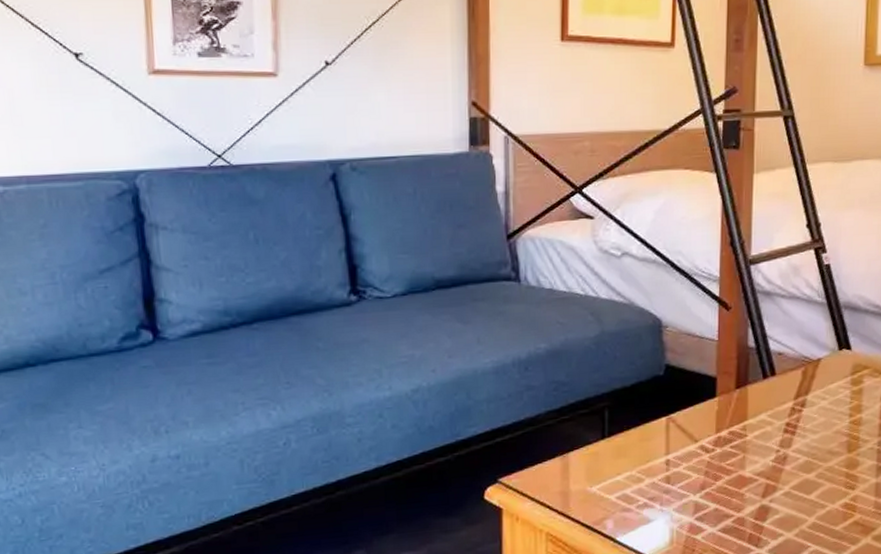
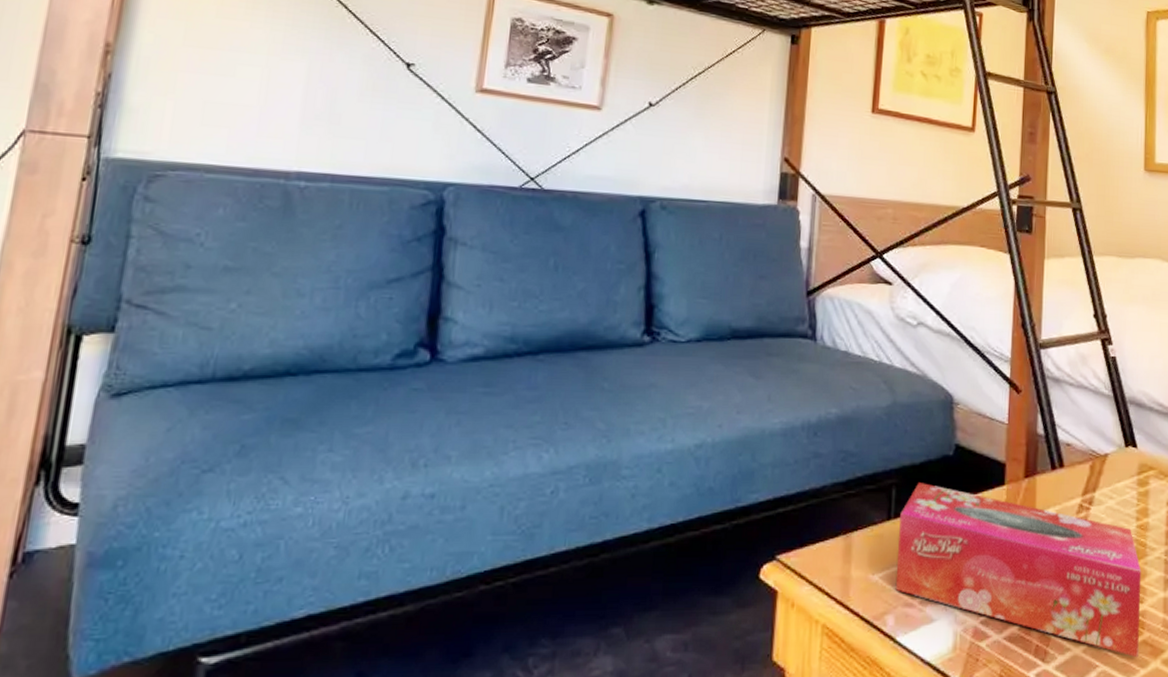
tissue box: none [613,402,854,537] -> present [895,483,1142,658]

